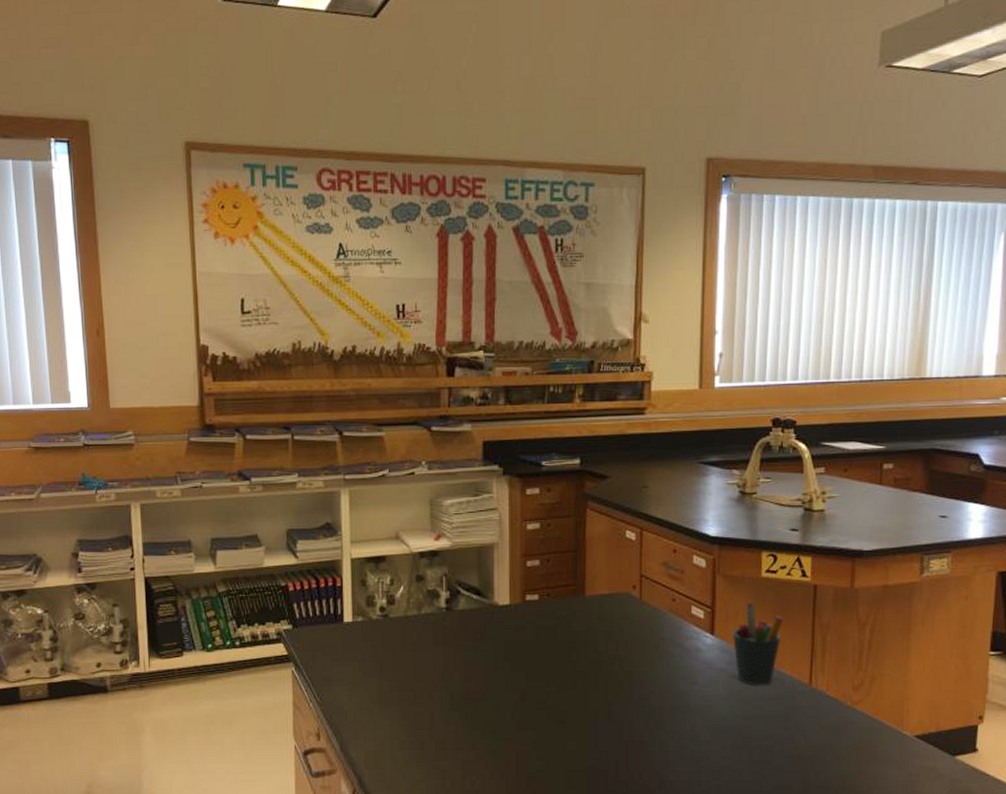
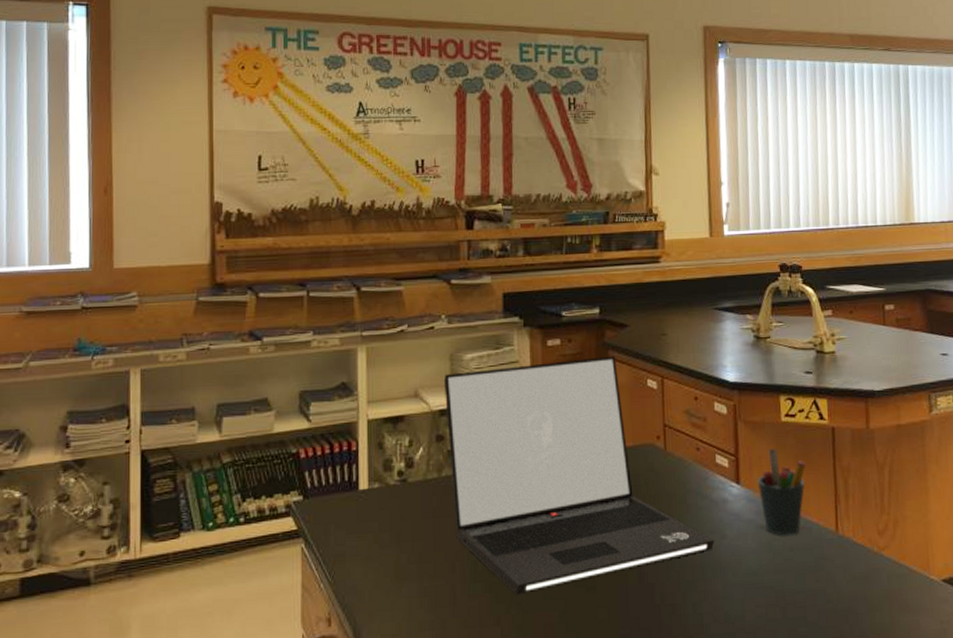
laptop: none [423,506,686,724] -> present [443,356,715,596]

